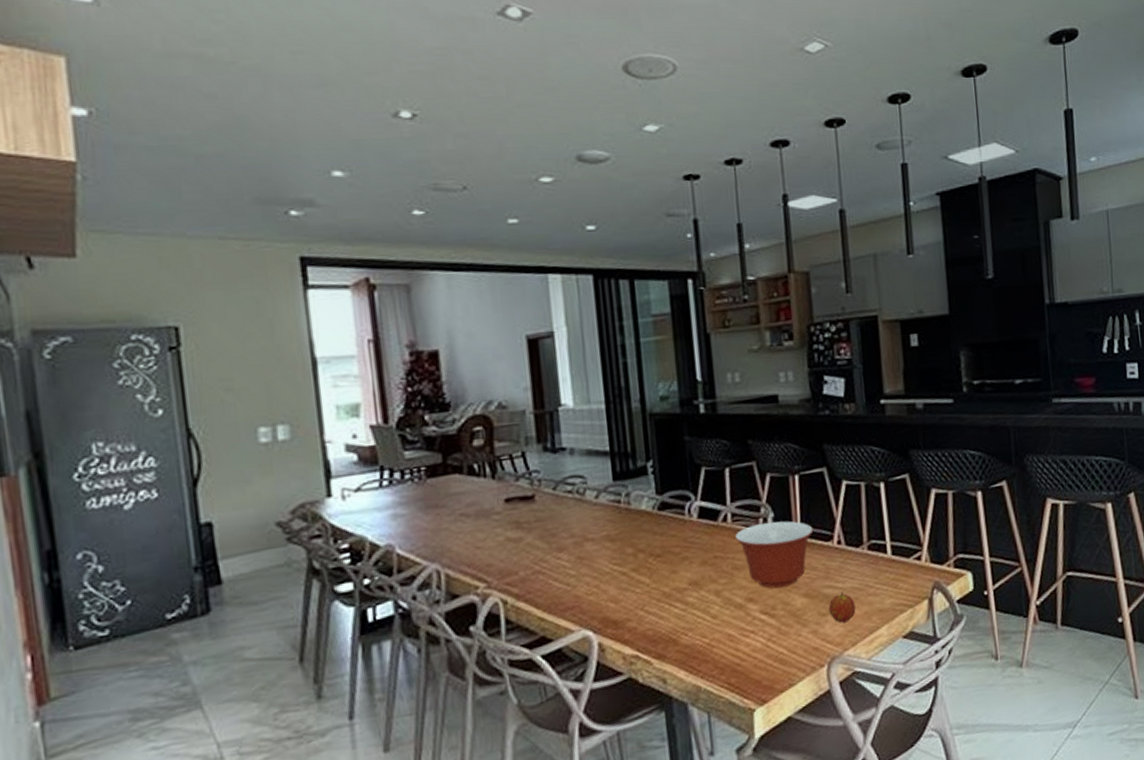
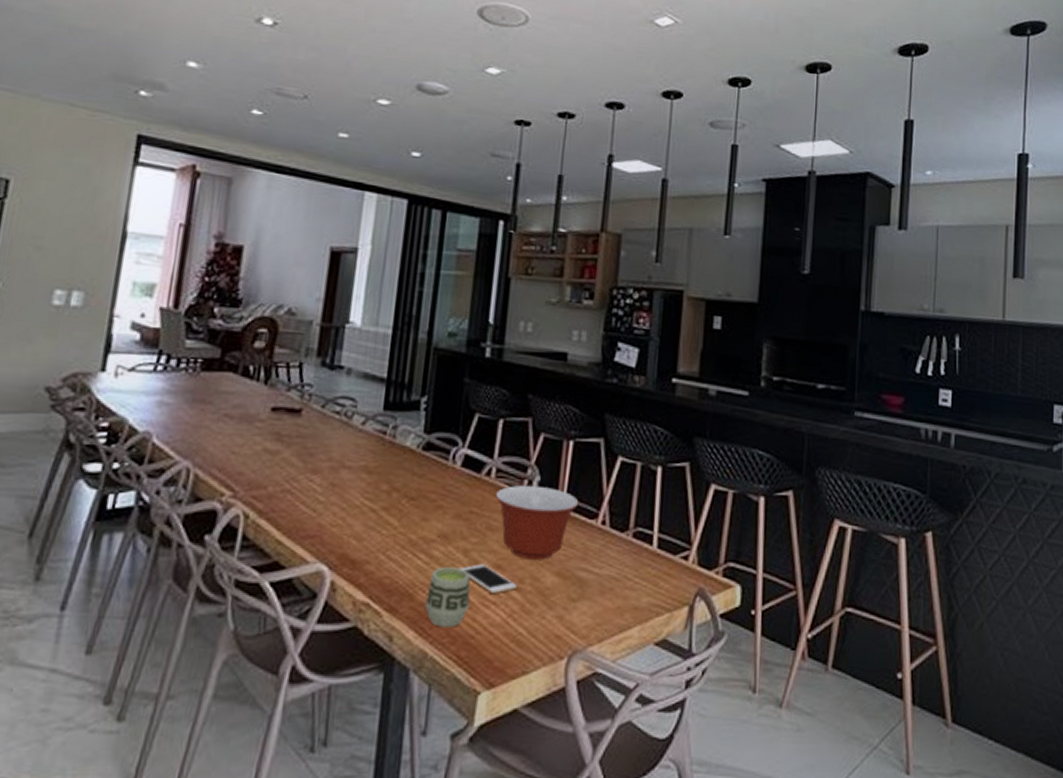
cup: none [689,608,731,662] -> present [425,567,471,628]
cell phone: none [715,600,770,625] -> present [460,564,517,595]
fruit: present [828,592,856,623] -> none [579,579,609,614]

